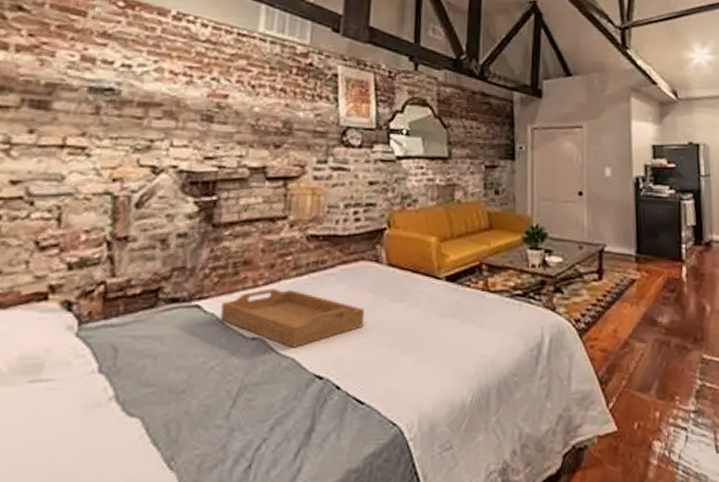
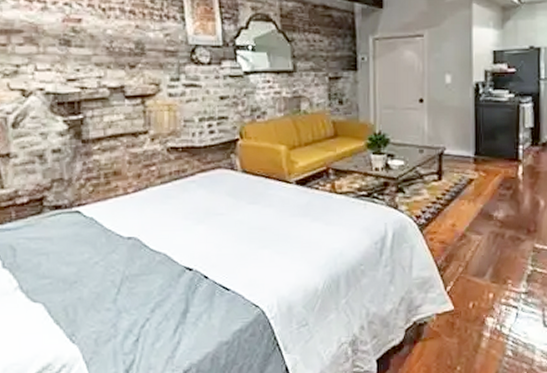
serving tray: present [221,288,365,348] -> none [99,195,225,245]

